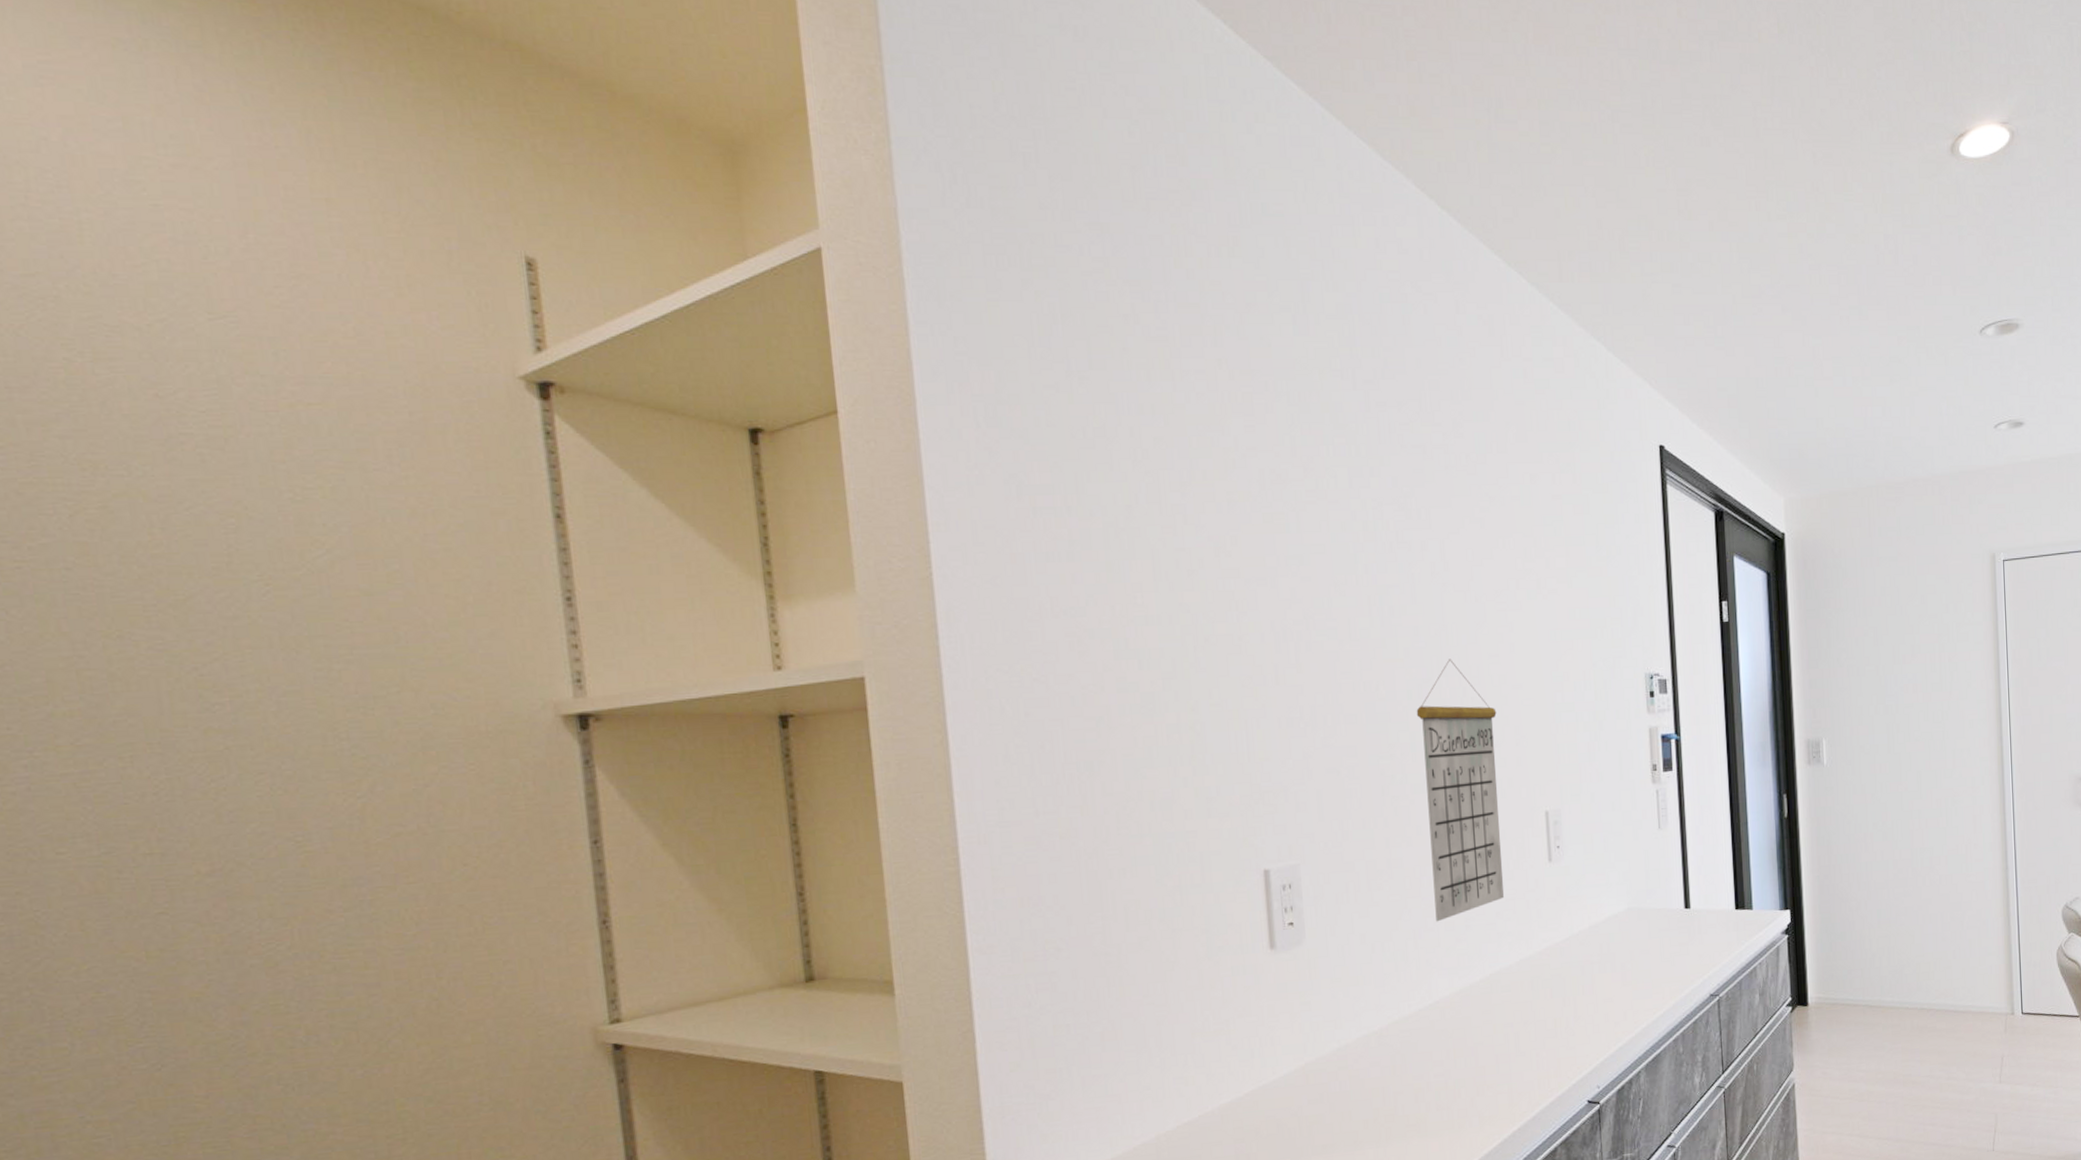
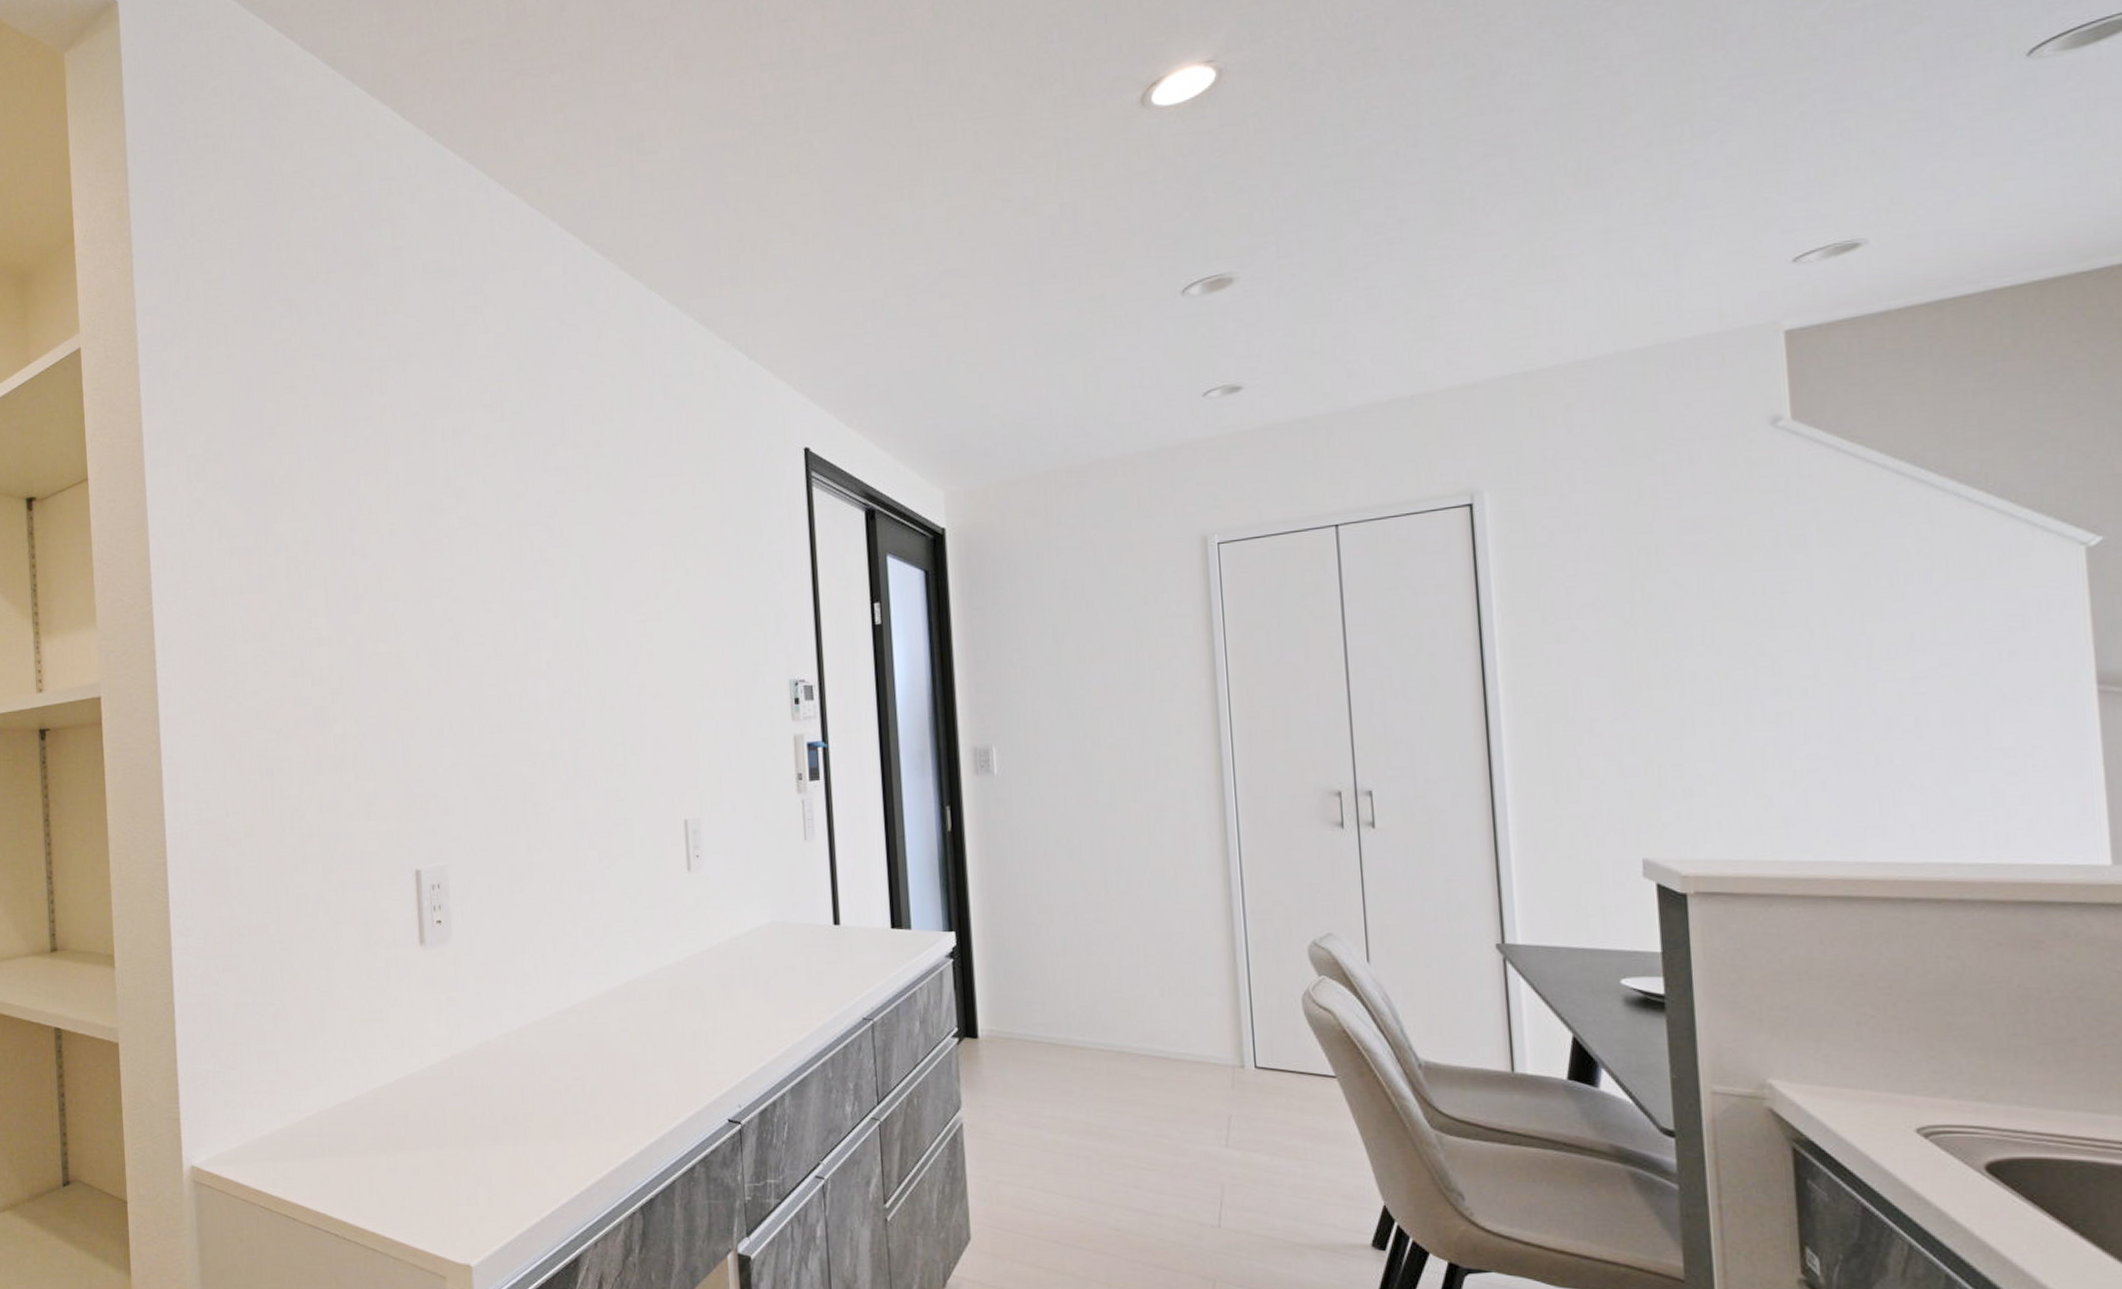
calendar: present [1416,659,1505,922] -> none [557,669,643,927]

